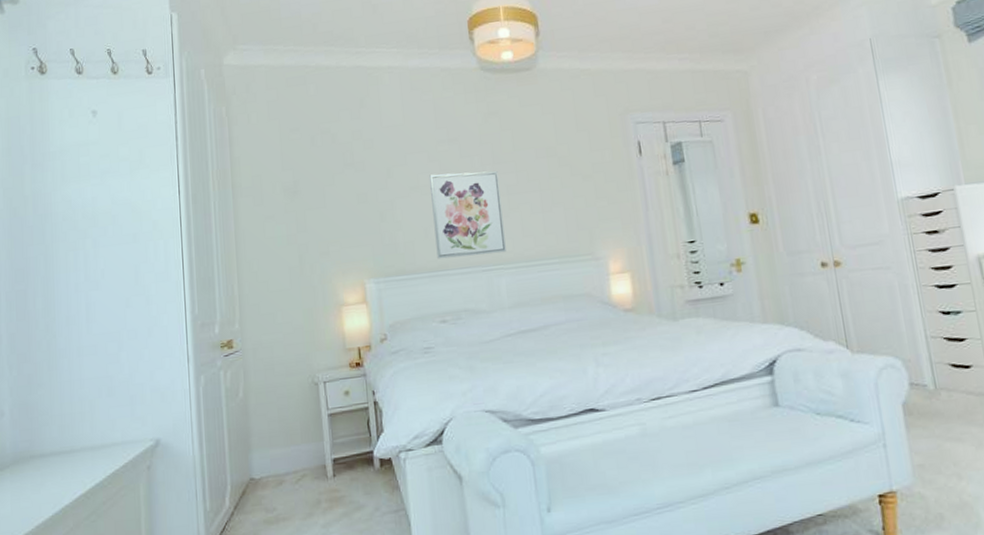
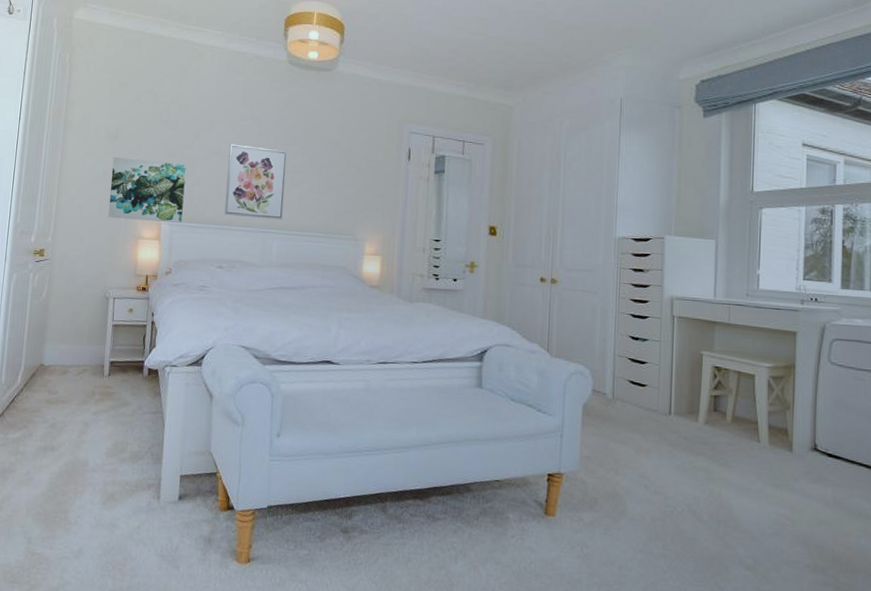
wall art: none [295,209,389,288] -> present [108,157,187,223]

